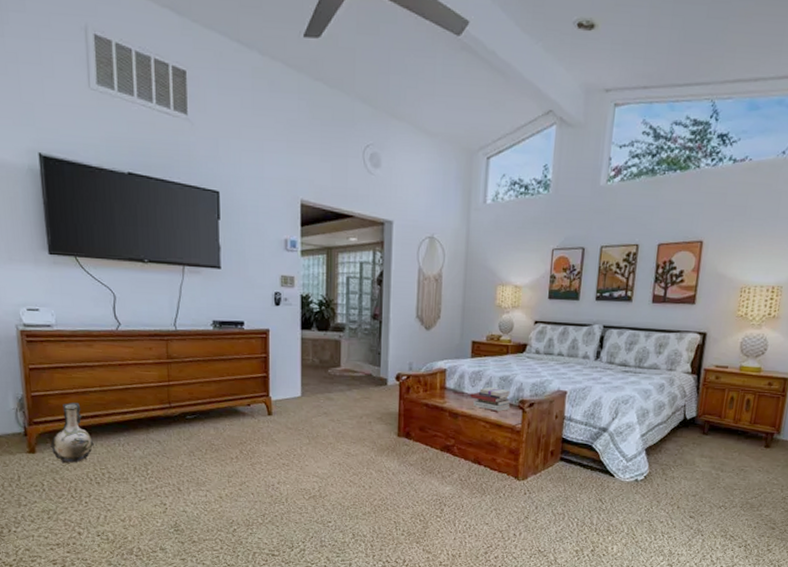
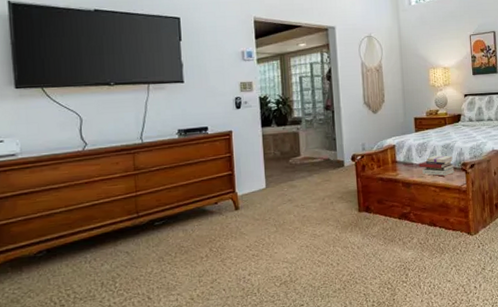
decorative vase: present [50,402,94,464] -> none [11,226,59,292]

